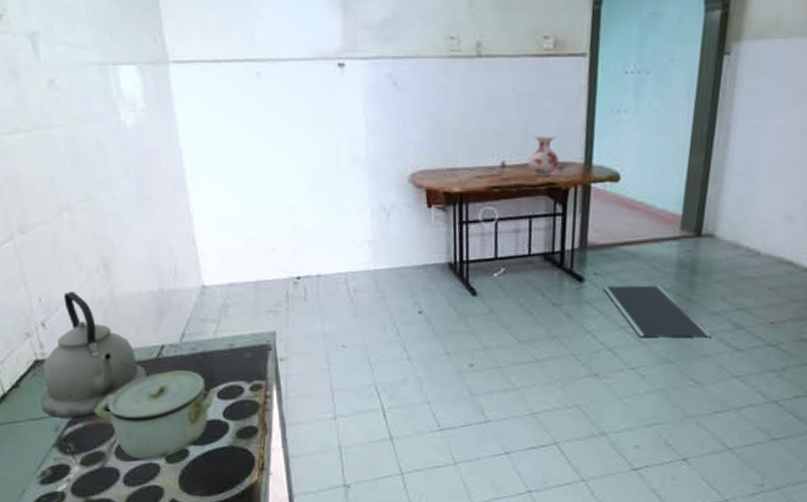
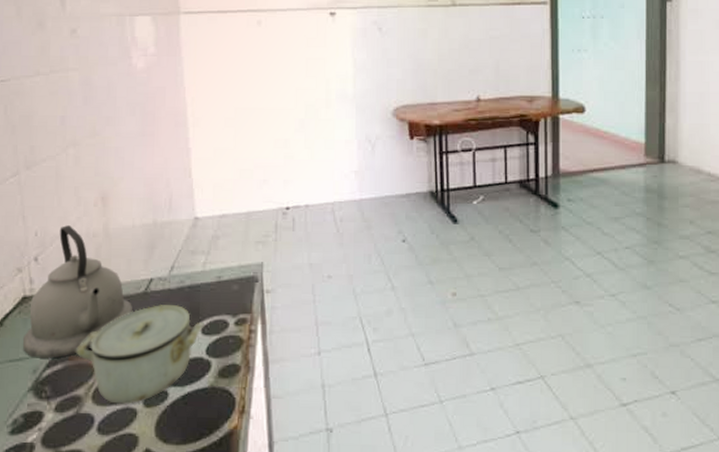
vase: present [528,135,560,177] -> none [501,72,529,110]
door mat: present [603,285,711,338] -> none [578,210,685,264]

